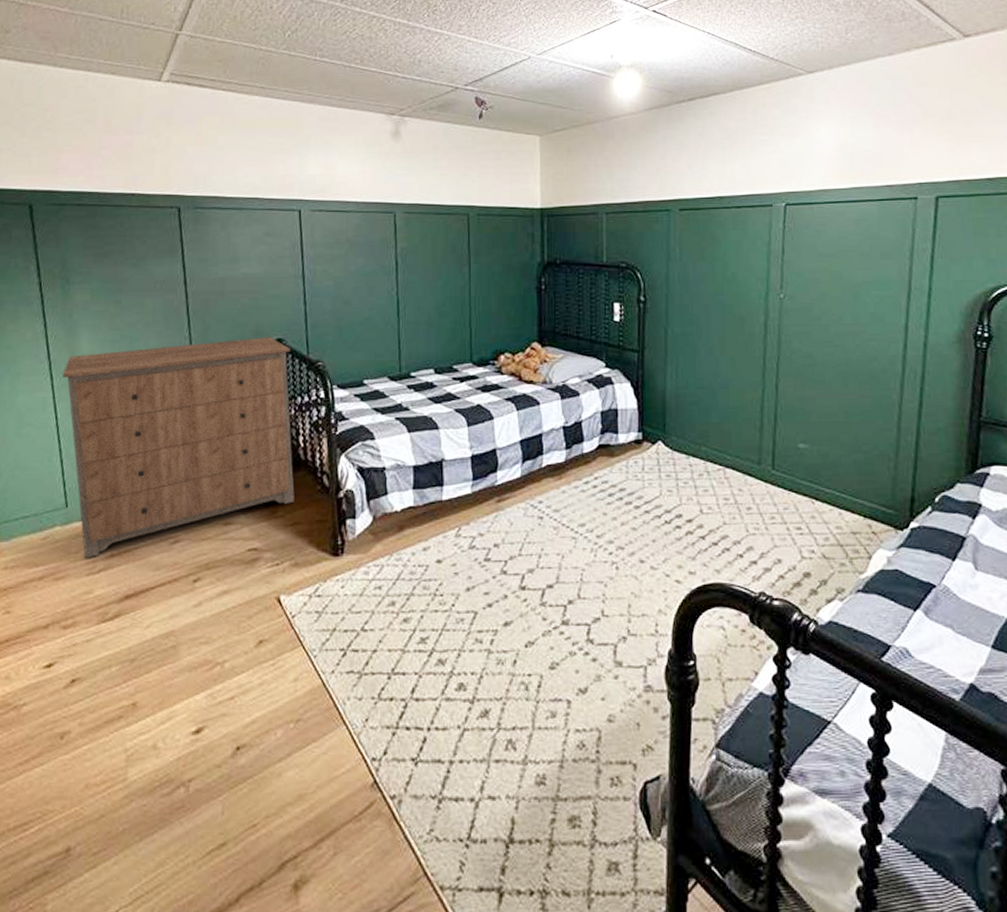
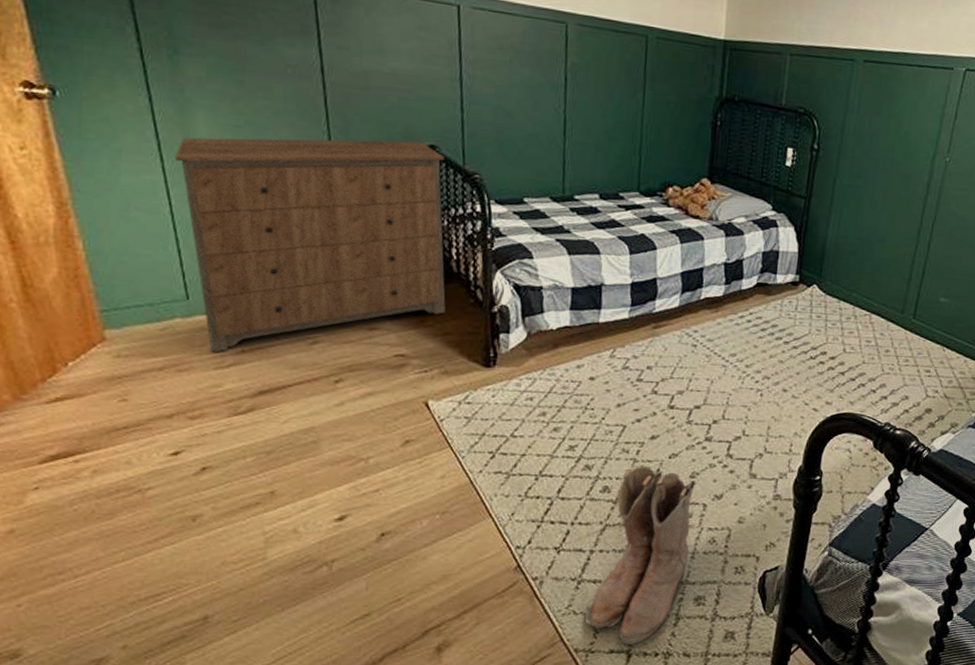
boots: none [448,656,557,880] -> present [585,465,697,645]

